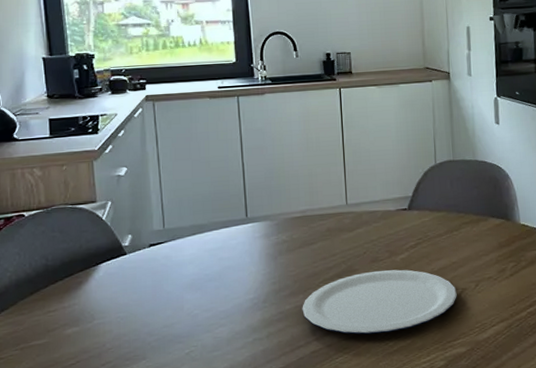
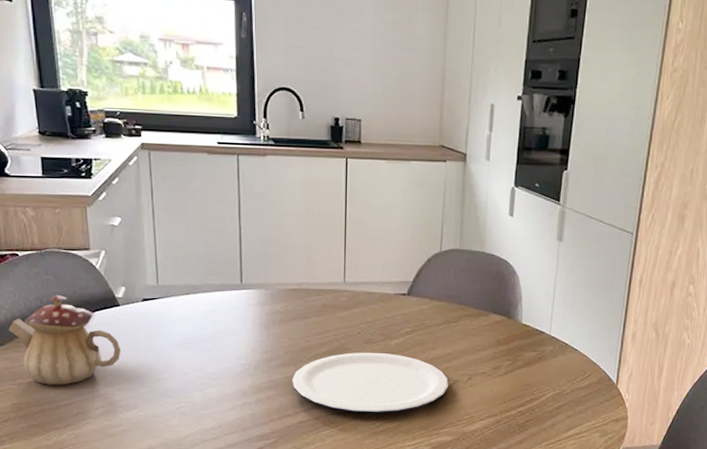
teapot: none [12,250,129,346] -> present [8,294,122,385]

